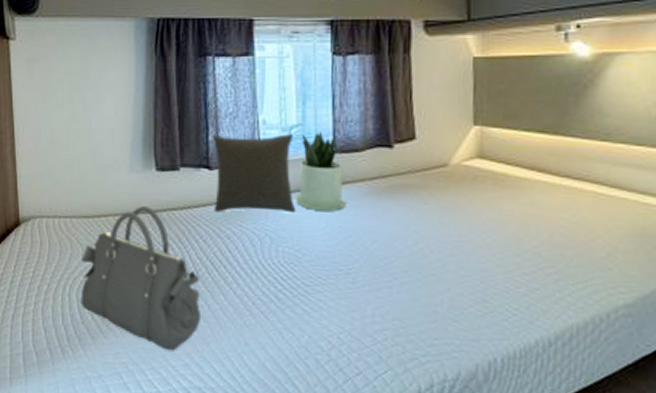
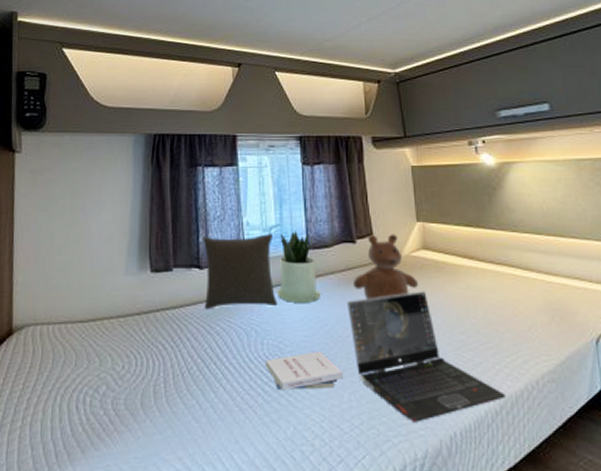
shoulder bag: present [80,205,202,351] -> none [71,306,193,457]
books: none [279,262,369,302] -> present [265,351,344,391]
laptop computer: none [377,205,564,344] -> present [347,291,505,422]
teddy bear: none [385,138,469,212] -> present [352,234,419,300]

